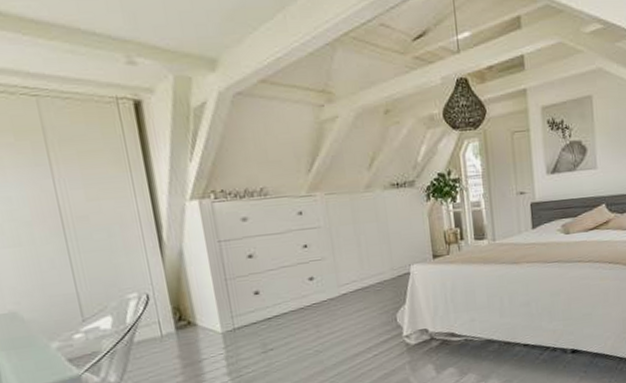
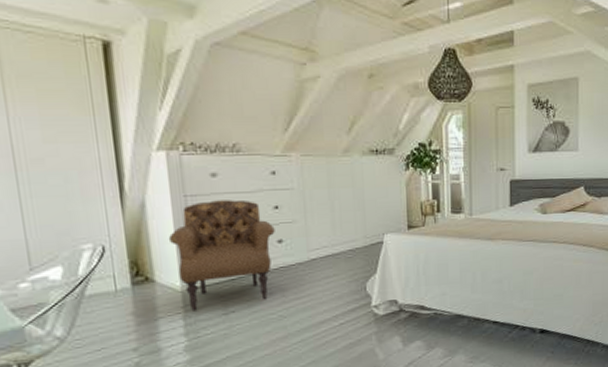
armchair: none [206,241,306,351] -> present [168,199,275,311]

